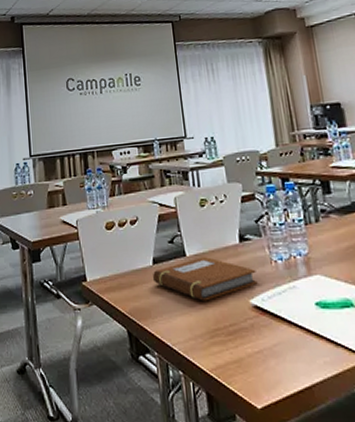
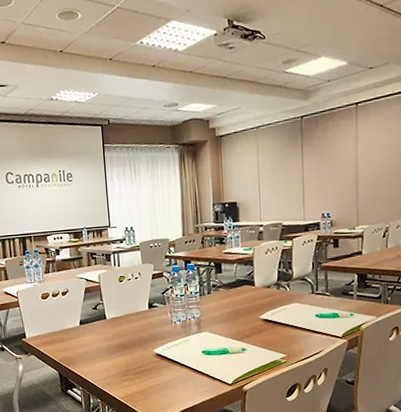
notebook: present [153,257,258,301] -> none [79,319,160,351]

